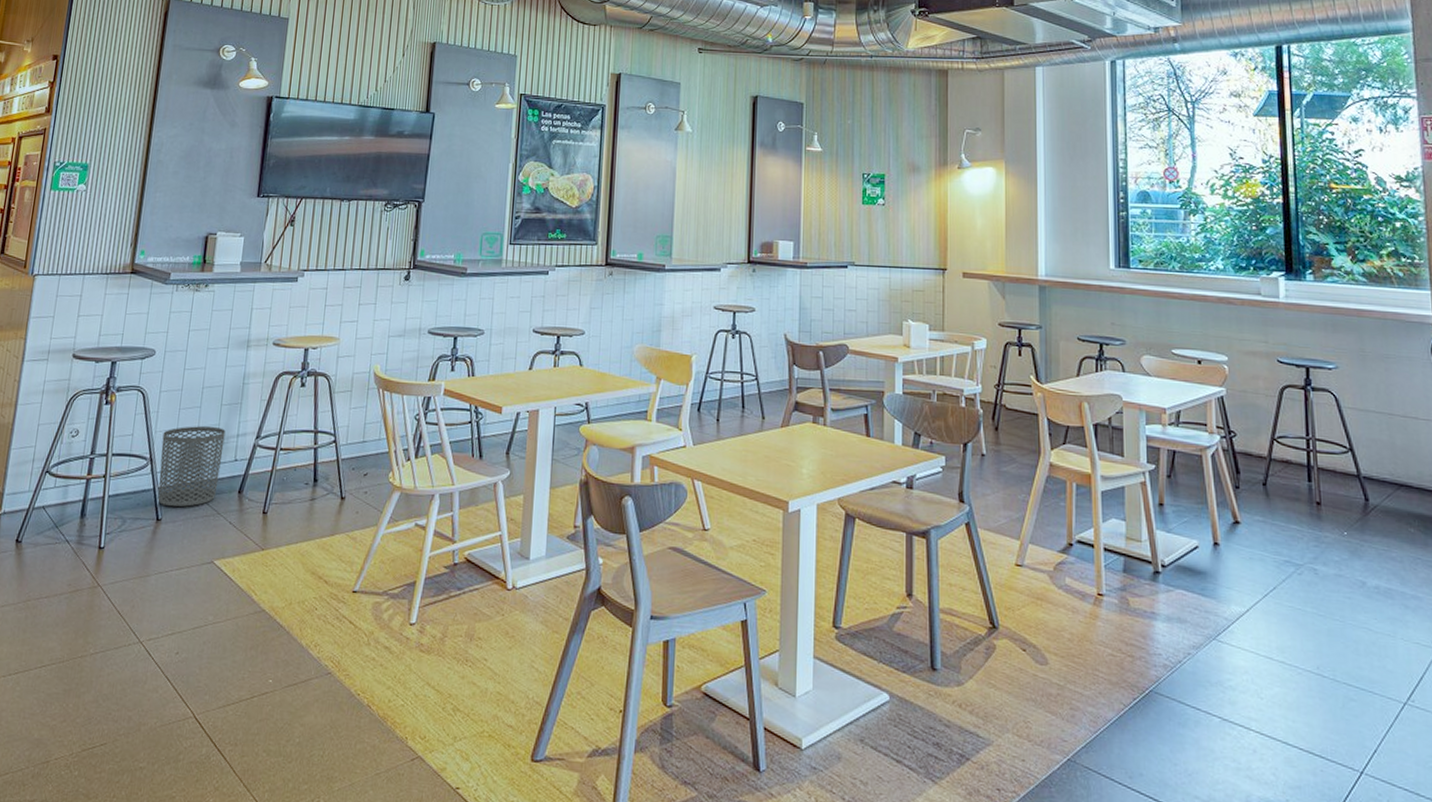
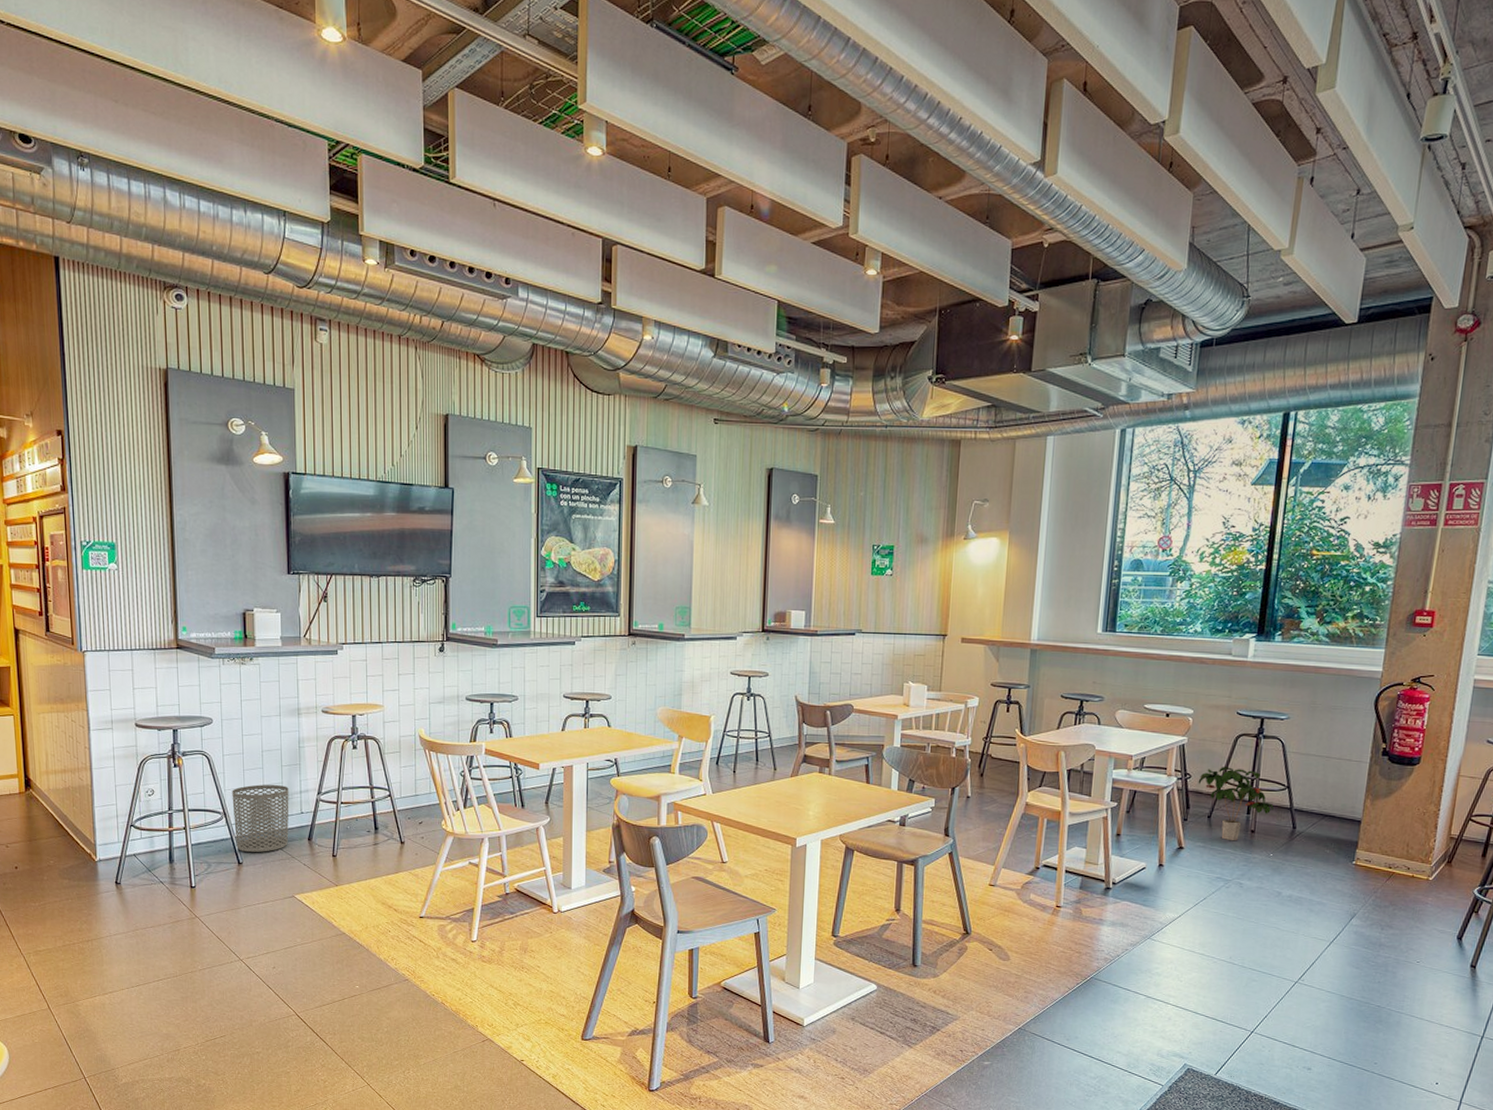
potted plant: none [1245,424,1338,514] -> present [1198,767,1274,840]

